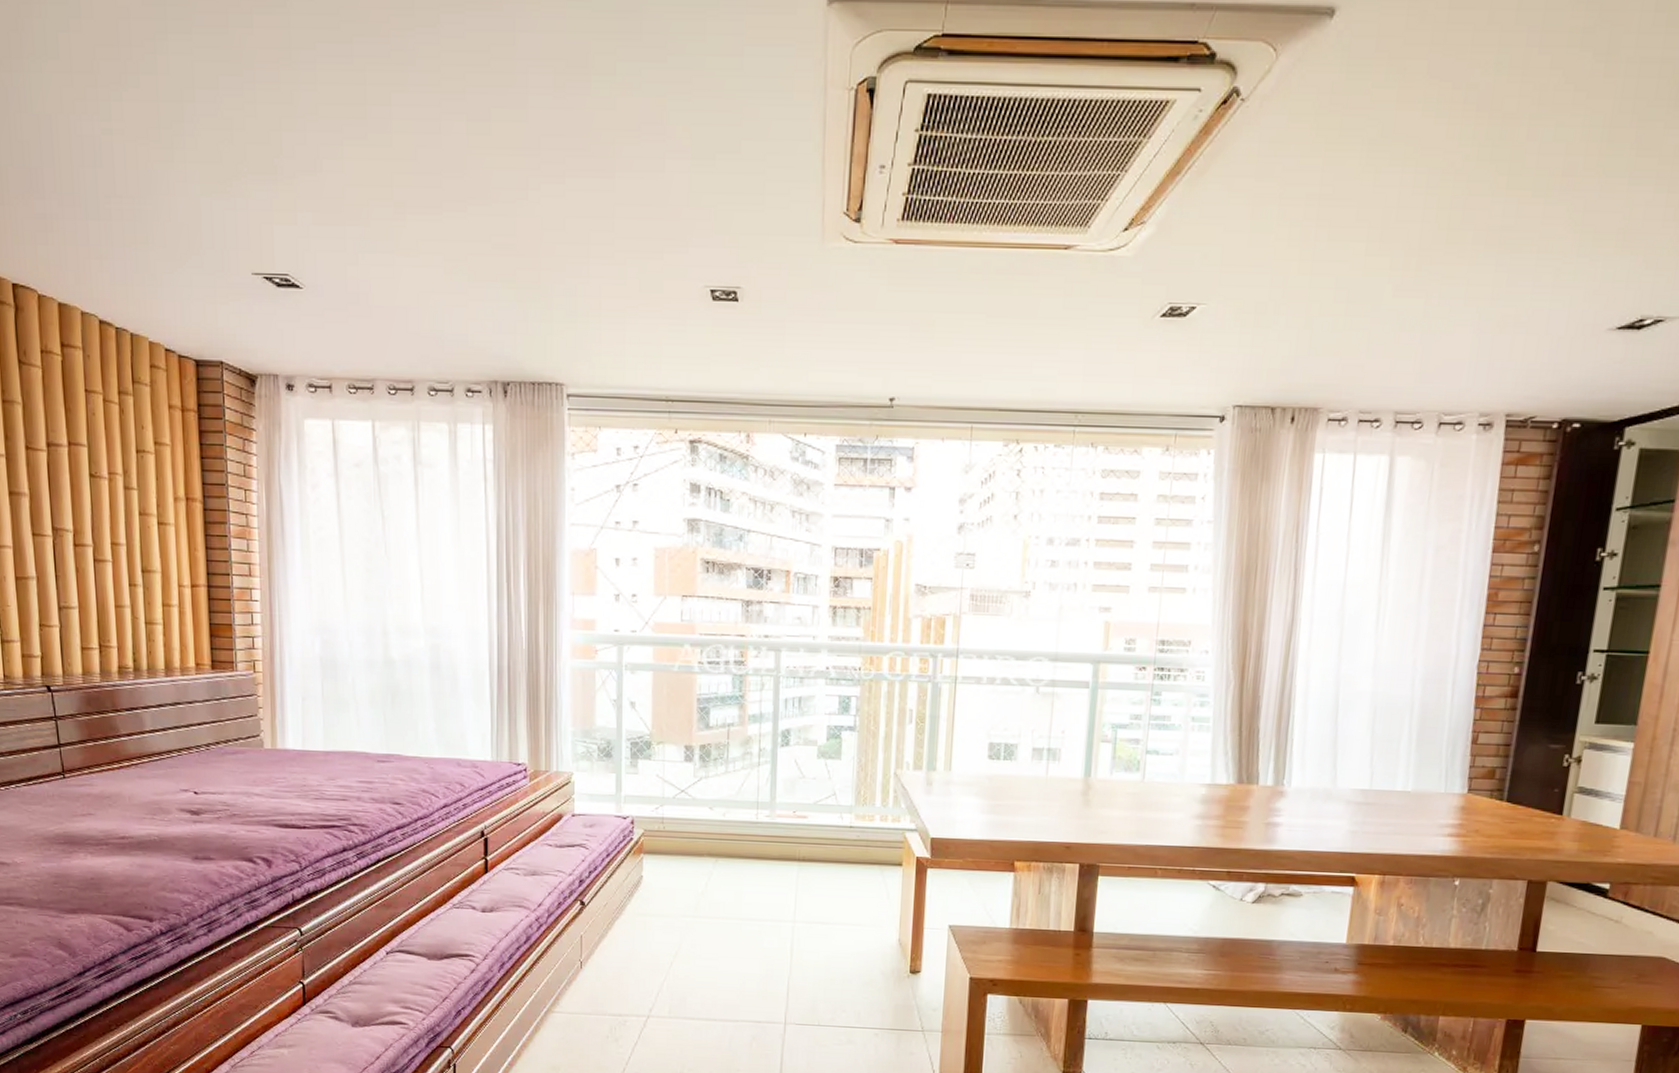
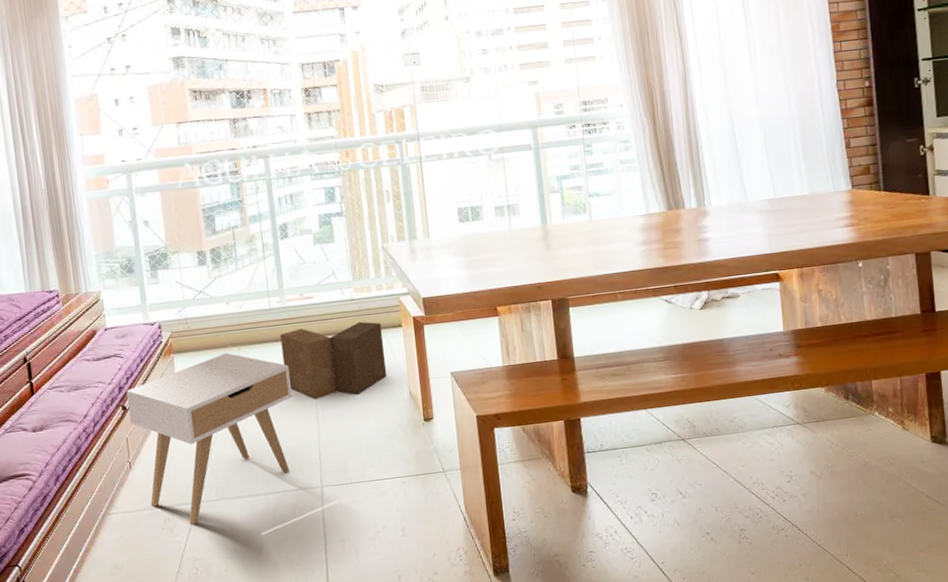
nightstand: none [586,862,769,1039] -> present [126,352,292,525]
cardboard box: none [763,849,879,932] -> present [280,321,387,400]

